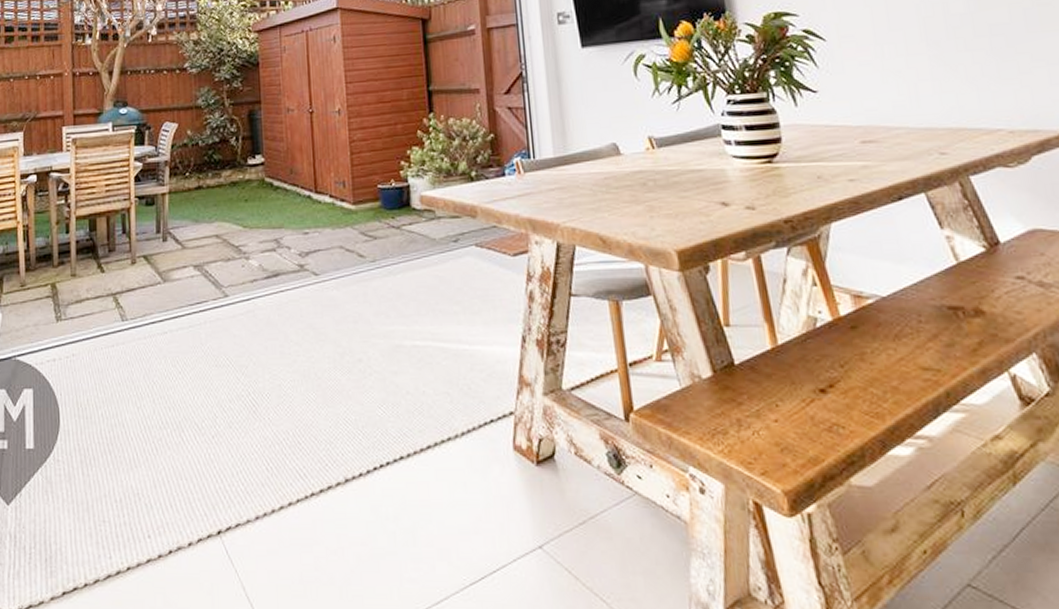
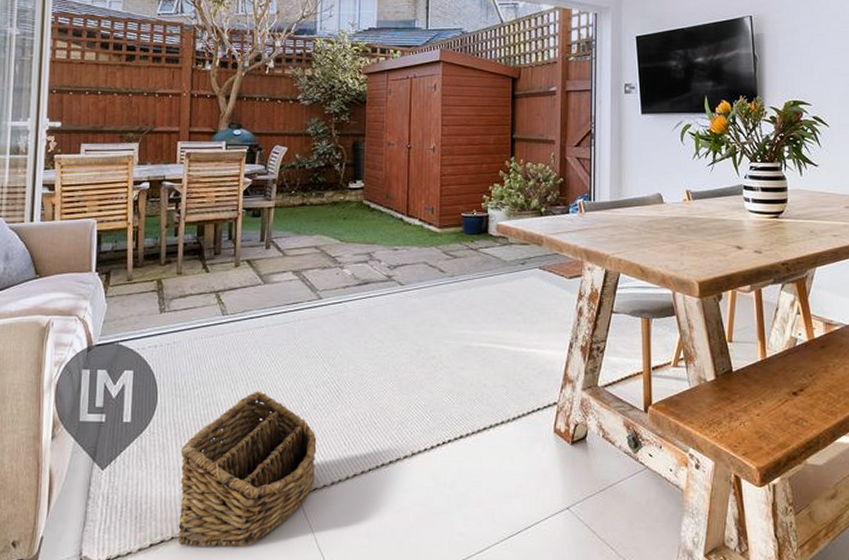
basket: none [89,408,237,597] -> present [178,391,317,548]

